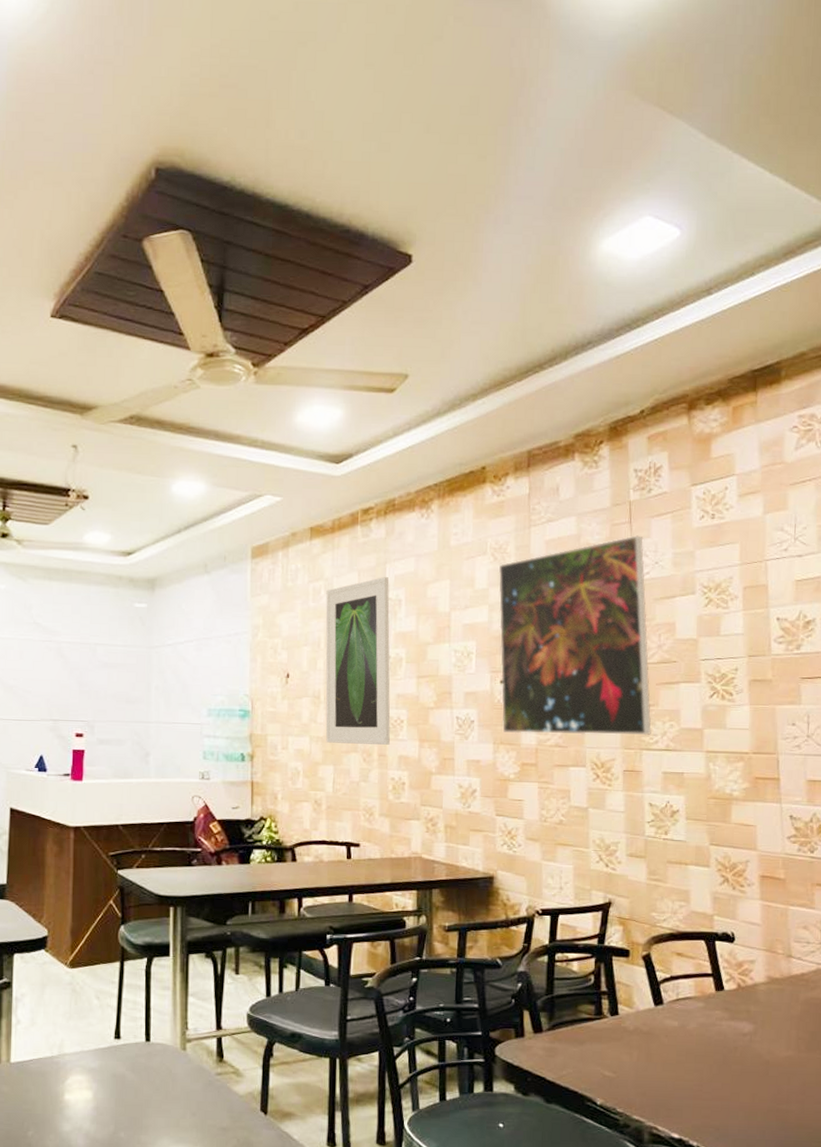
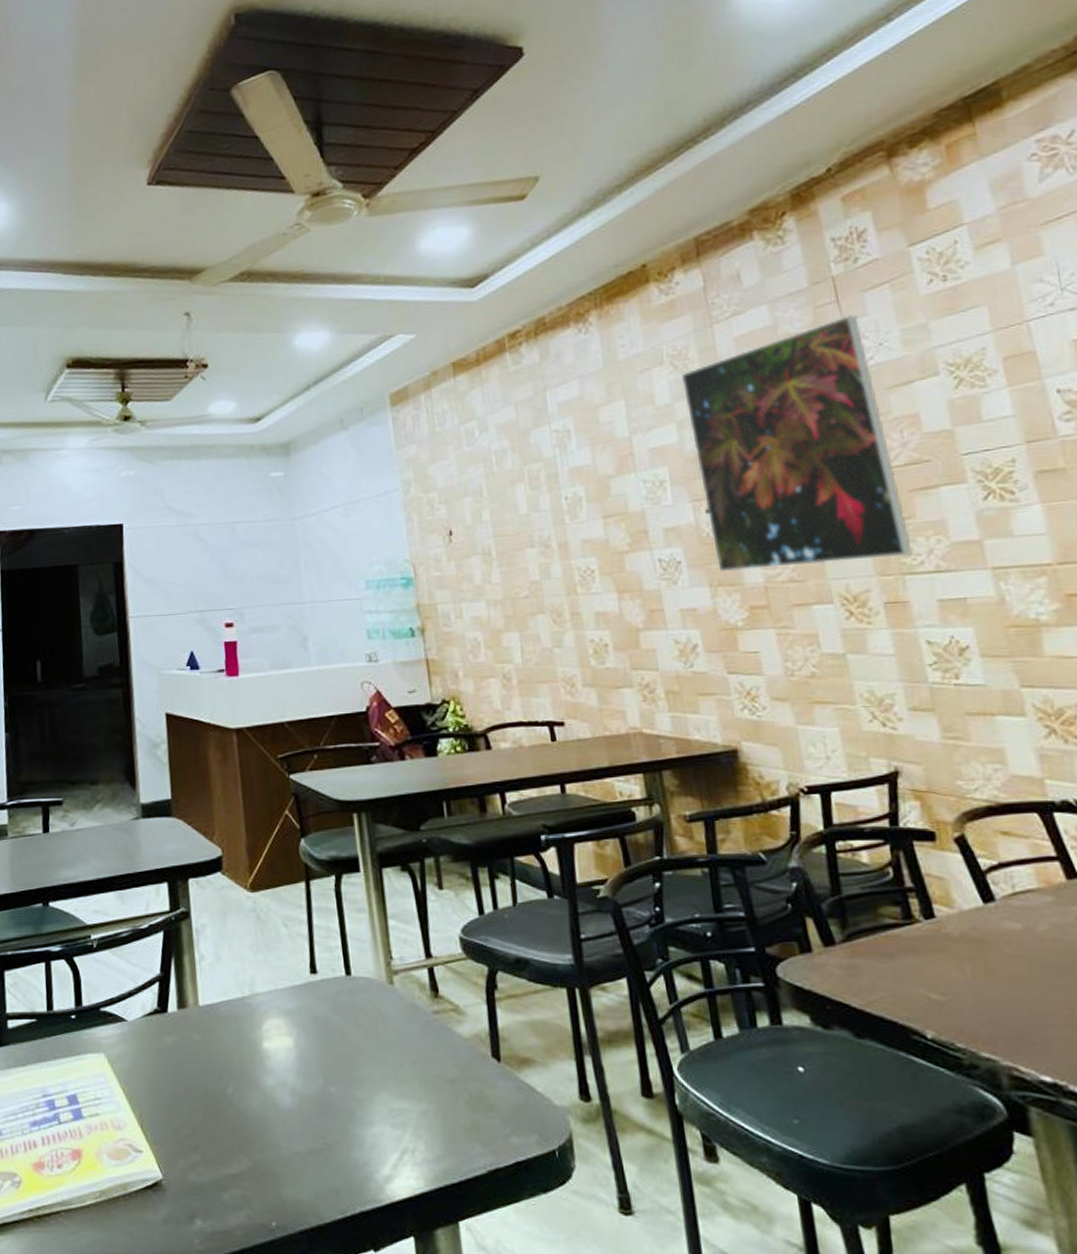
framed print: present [325,576,391,745] -> none [481,405,582,606]

